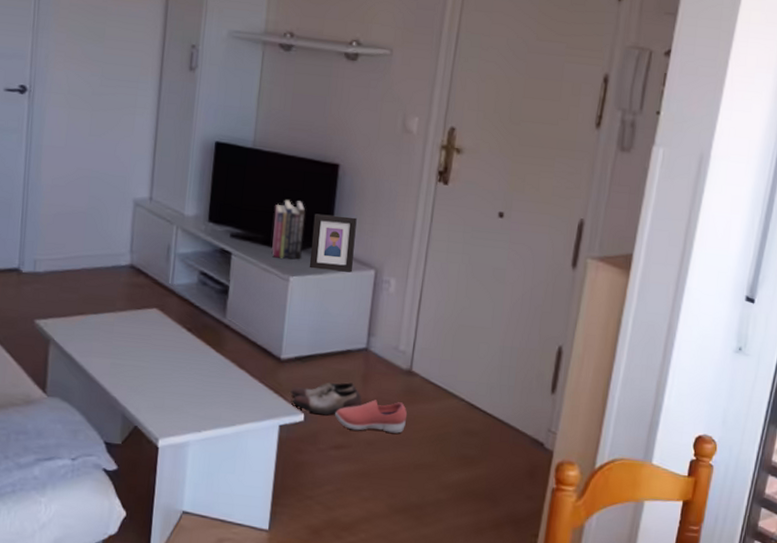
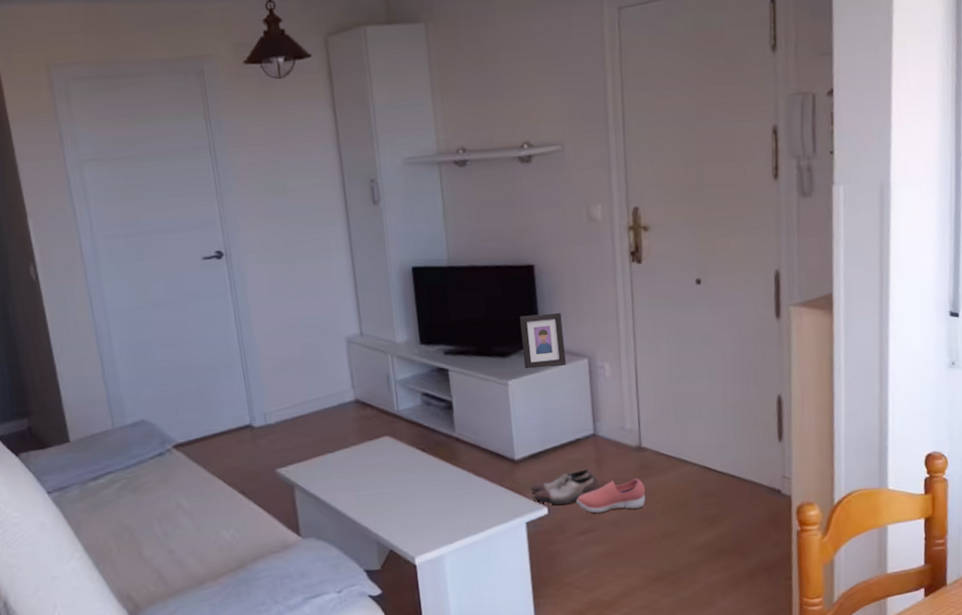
books: present [272,199,306,260] -> none [480,307,516,366]

